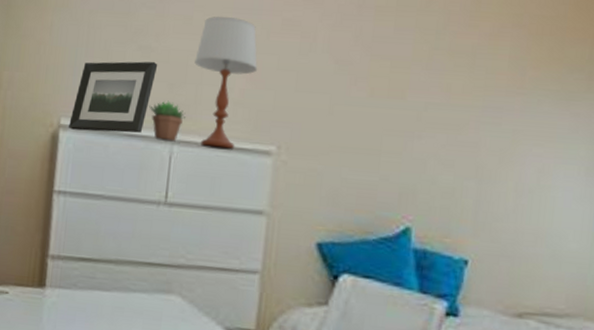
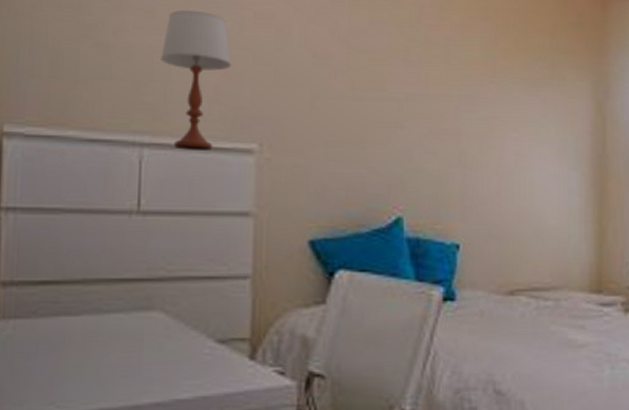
picture frame: present [69,61,158,133] -> none [14,58,119,138]
succulent plant: present [149,100,186,142] -> none [111,100,155,145]

